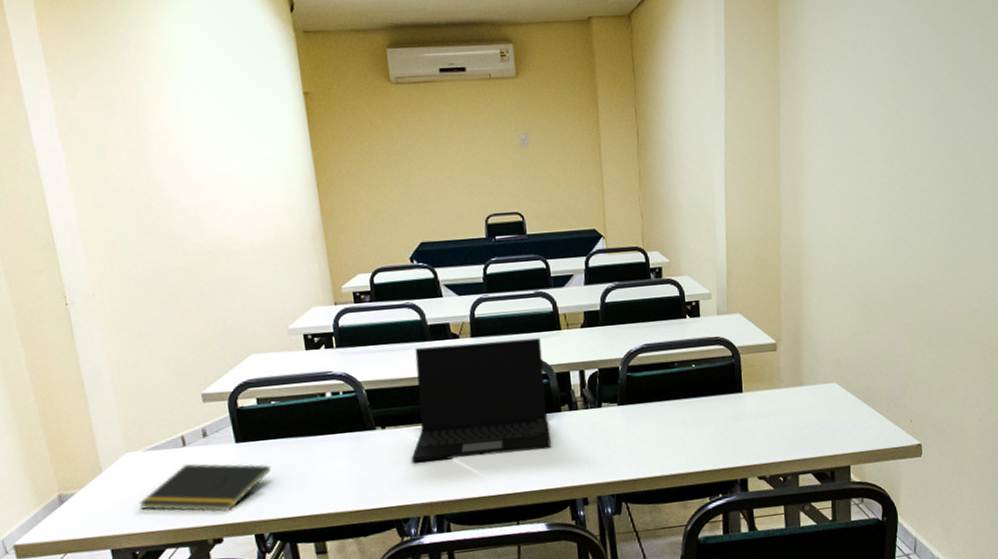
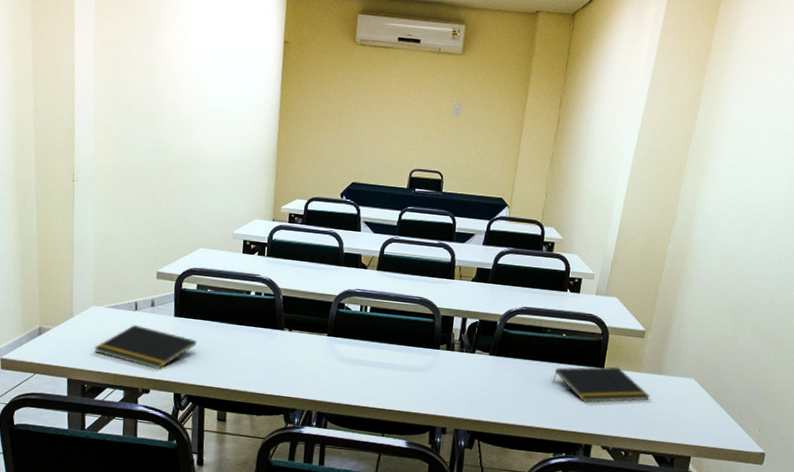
laptop: present [411,338,551,463] -> none [307,270,435,379]
notepad: none [691,388,796,435] -> present [552,367,650,403]

